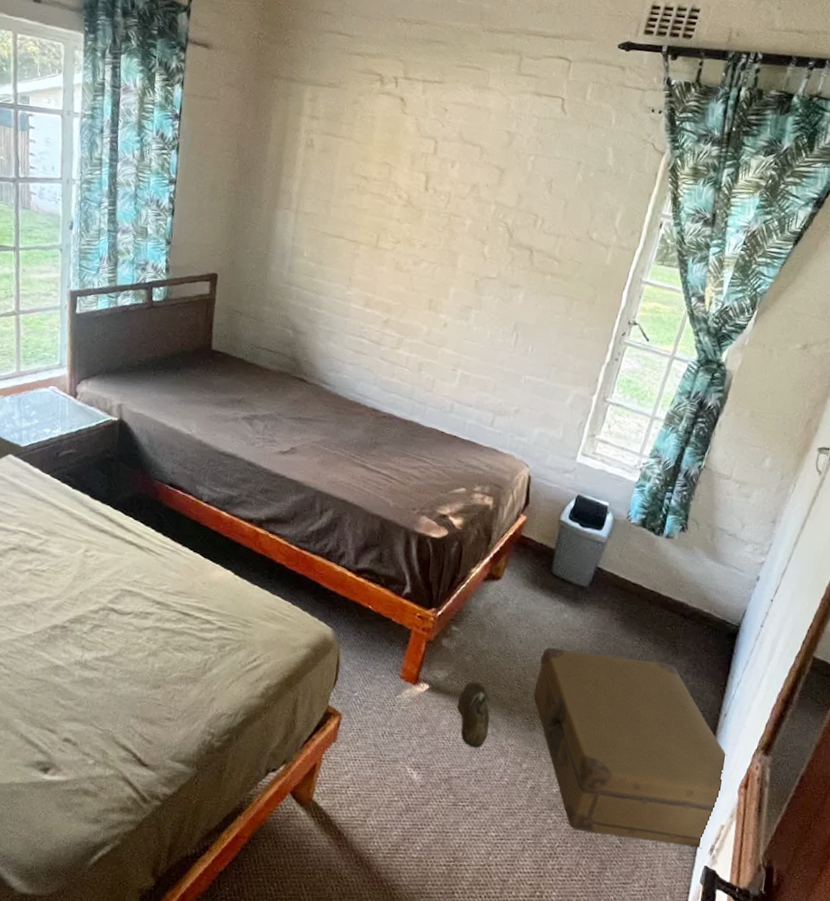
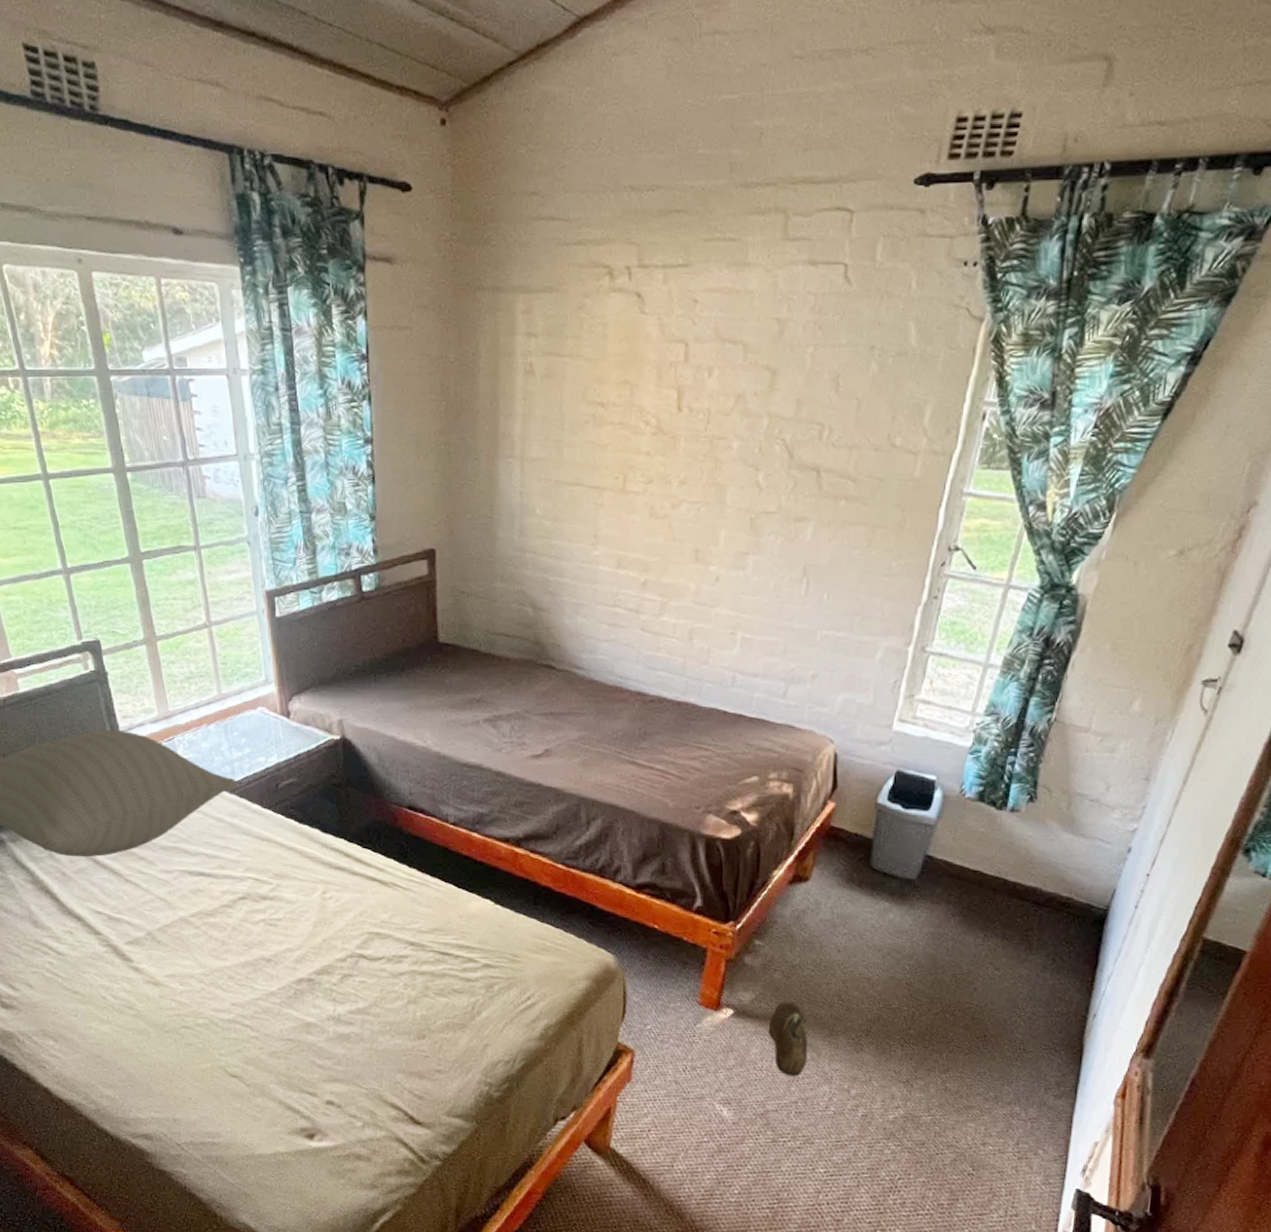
suitcase: present [533,647,727,849] -> none [858,954,1098,1170]

